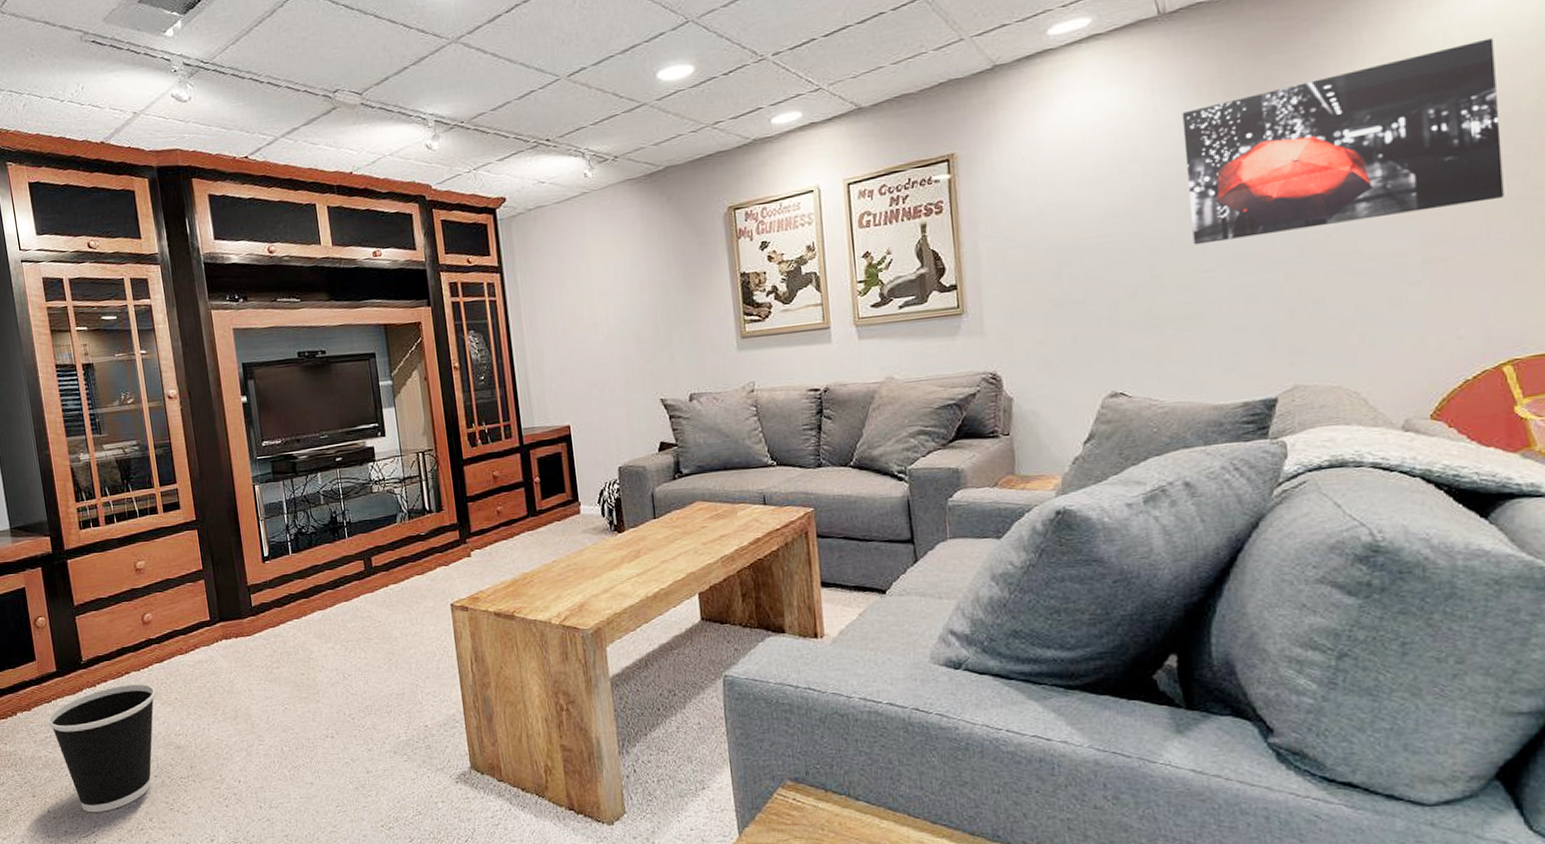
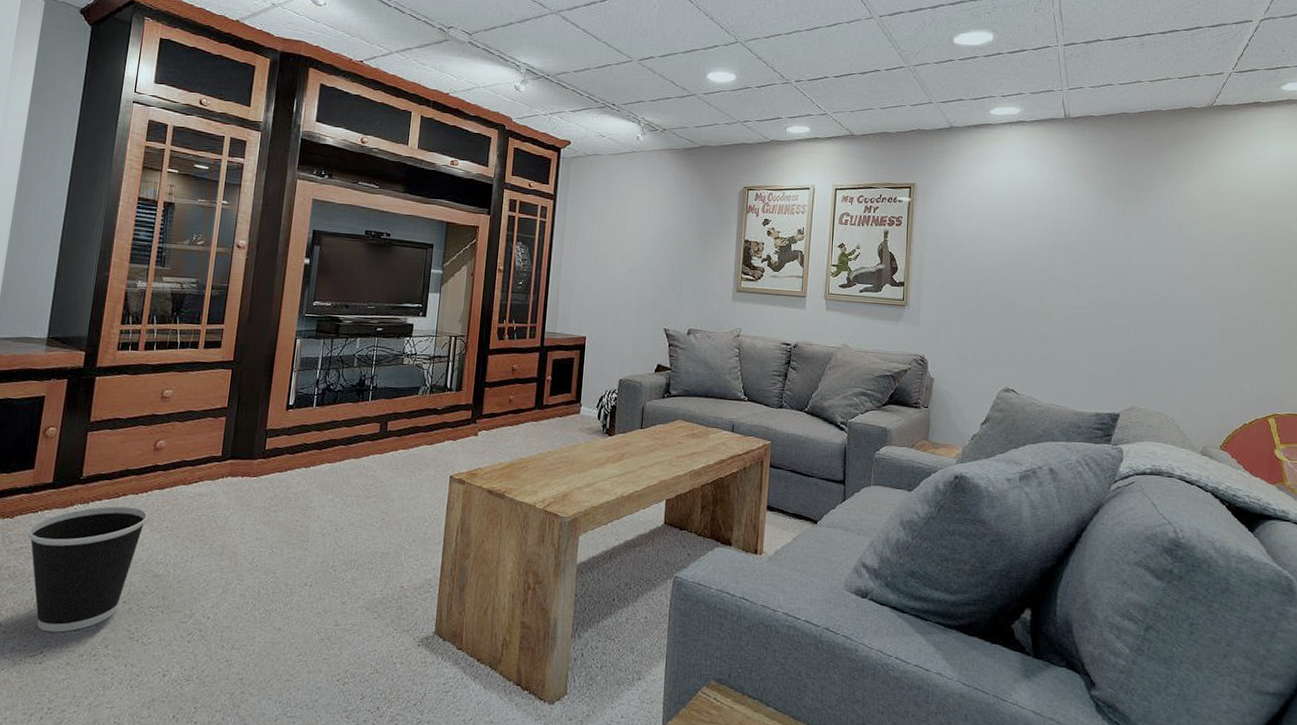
wall art: present [1182,38,1504,245] -> none [1073,184,1275,296]

